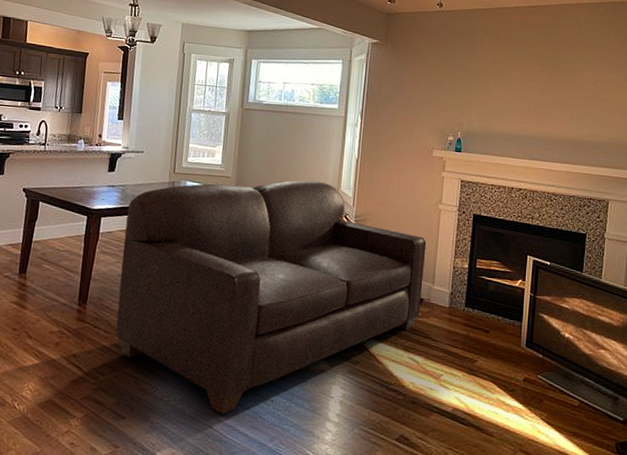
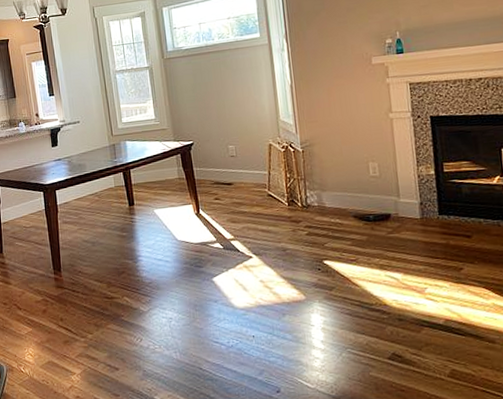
sofa: present [115,180,427,415] -> none [77,115,390,355]

